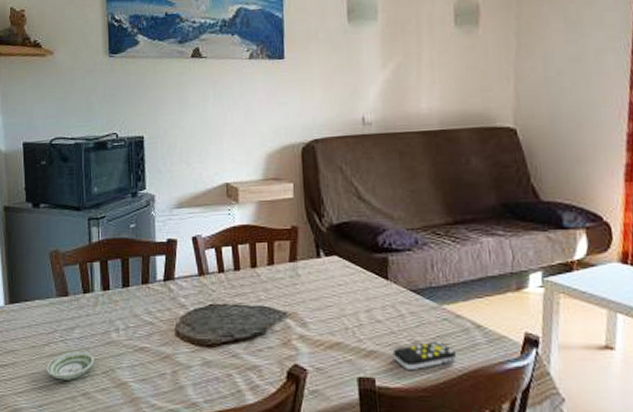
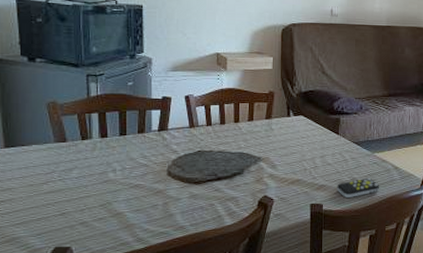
saucer: present [46,351,94,380] -> none [44,188,92,213]

